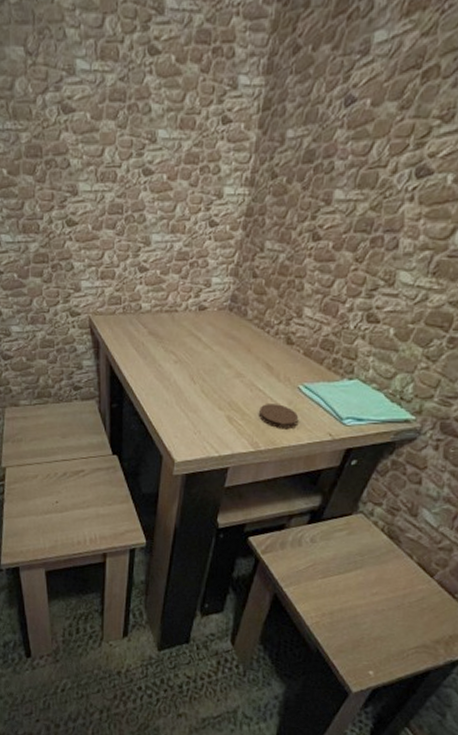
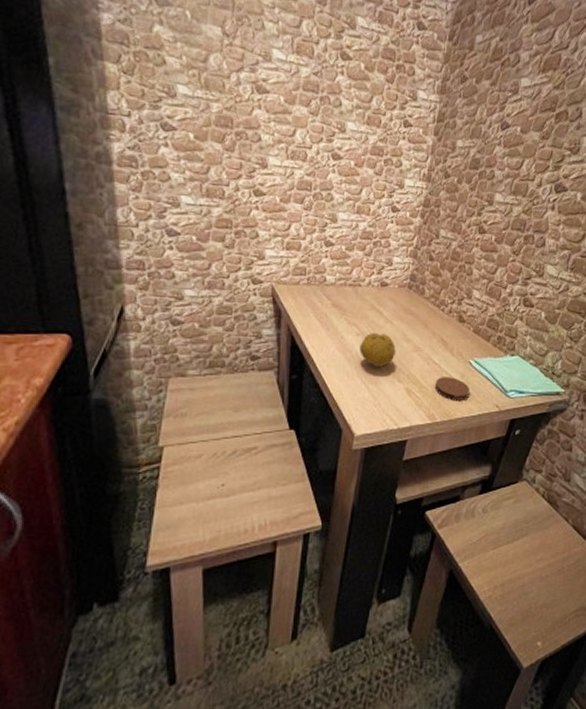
fruit: none [178,359,216,394] -> present [359,332,396,367]

